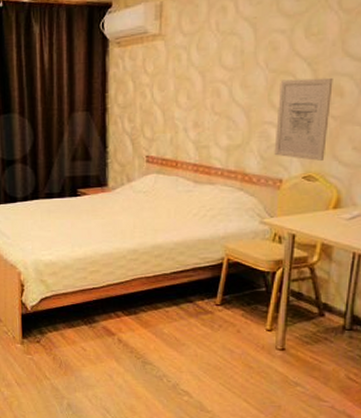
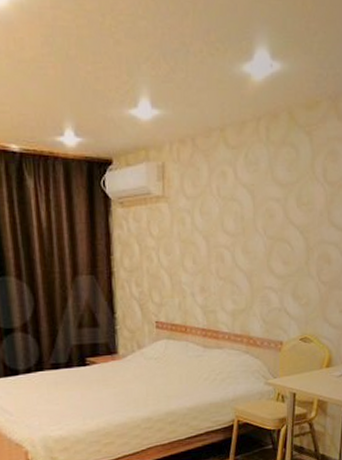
wall art: present [274,77,333,162] -> none [274,245,322,324]

